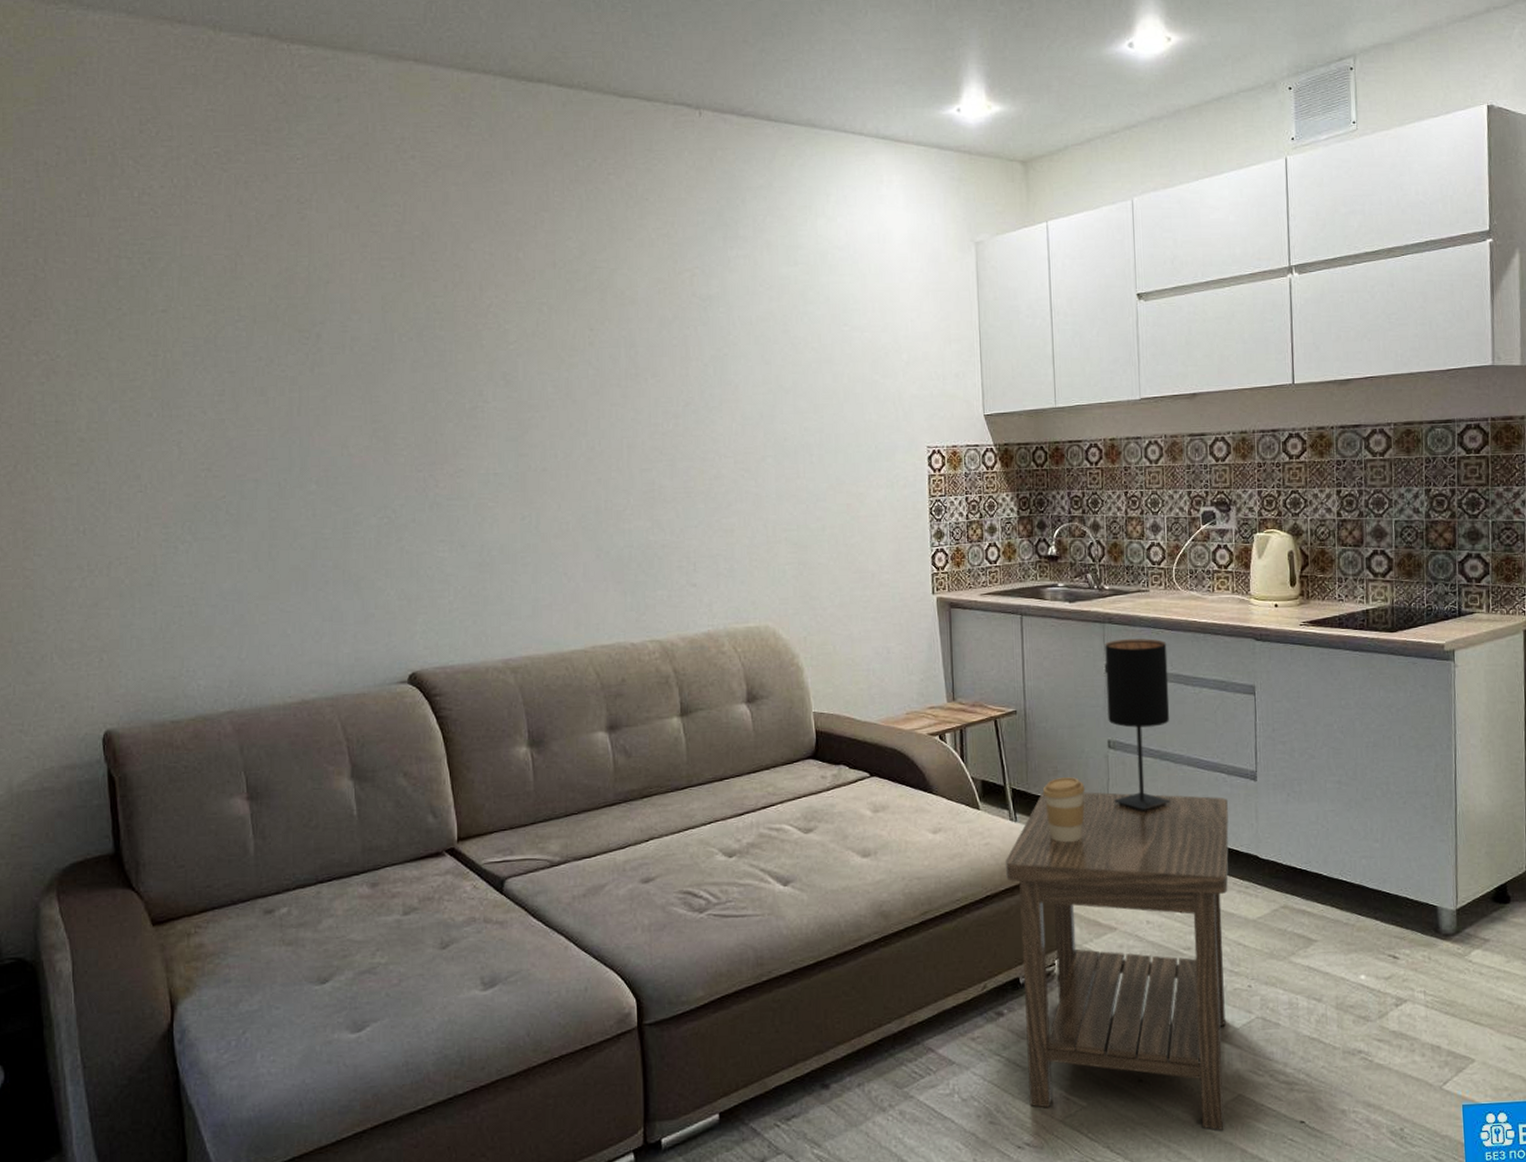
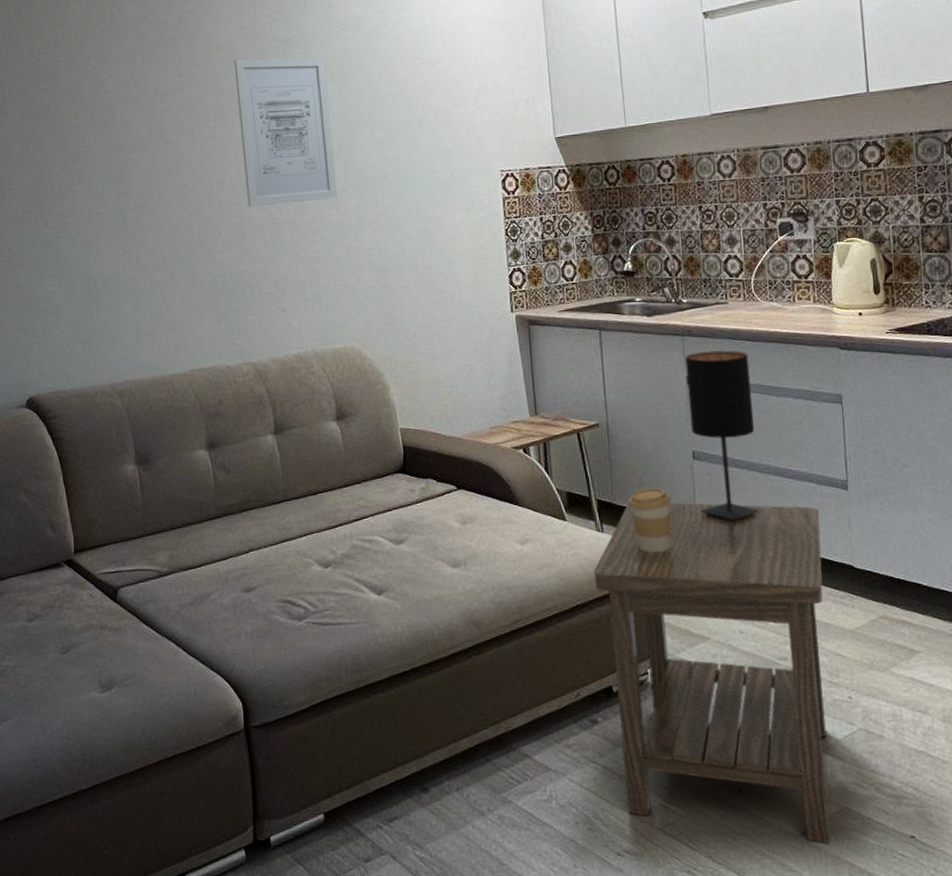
wall art: none [650,315,757,474] -> present [234,57,338,207]

